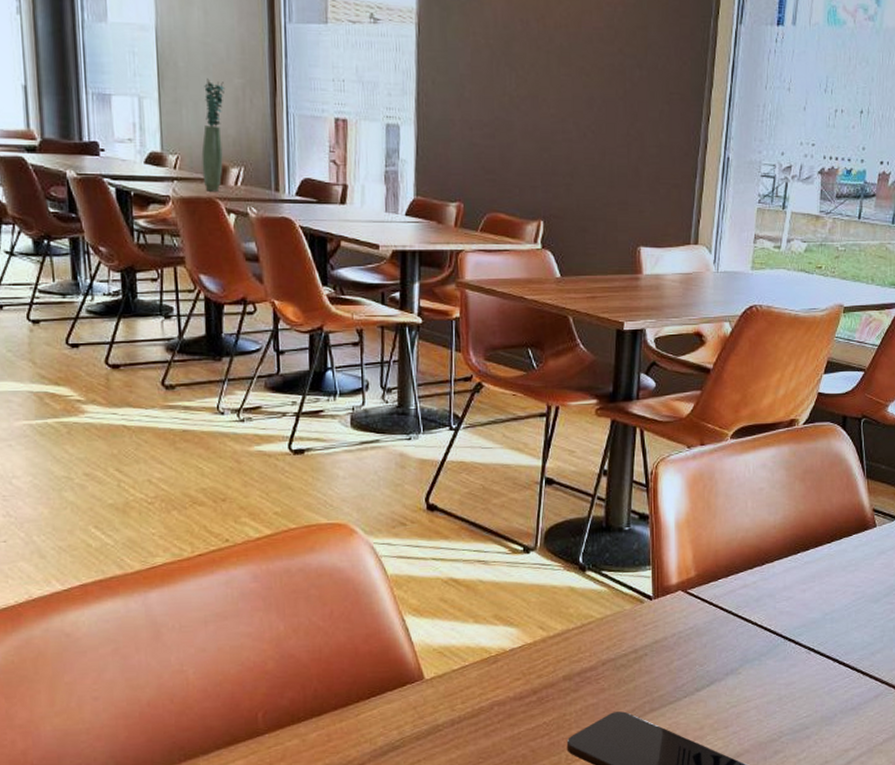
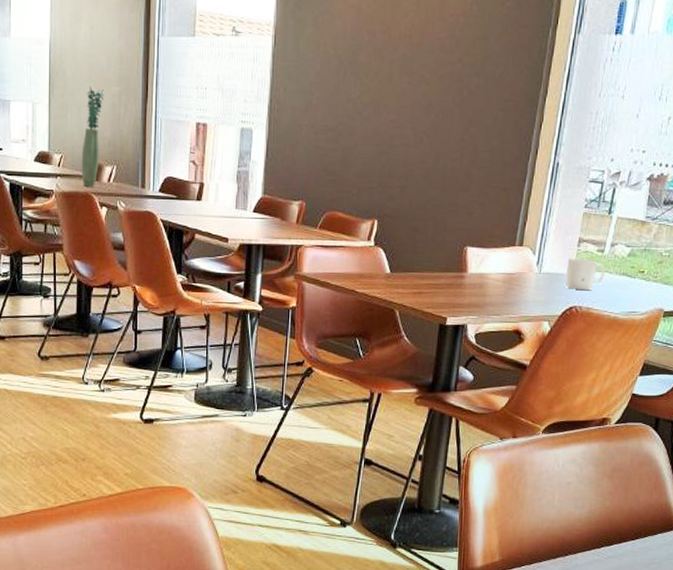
mug: none [743,256,783,289] -> present [565,258,605,291]

